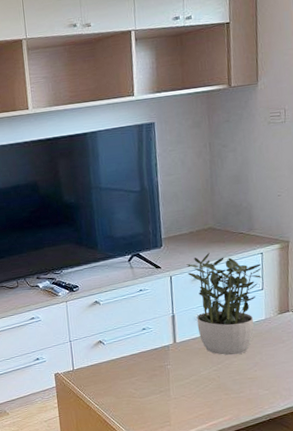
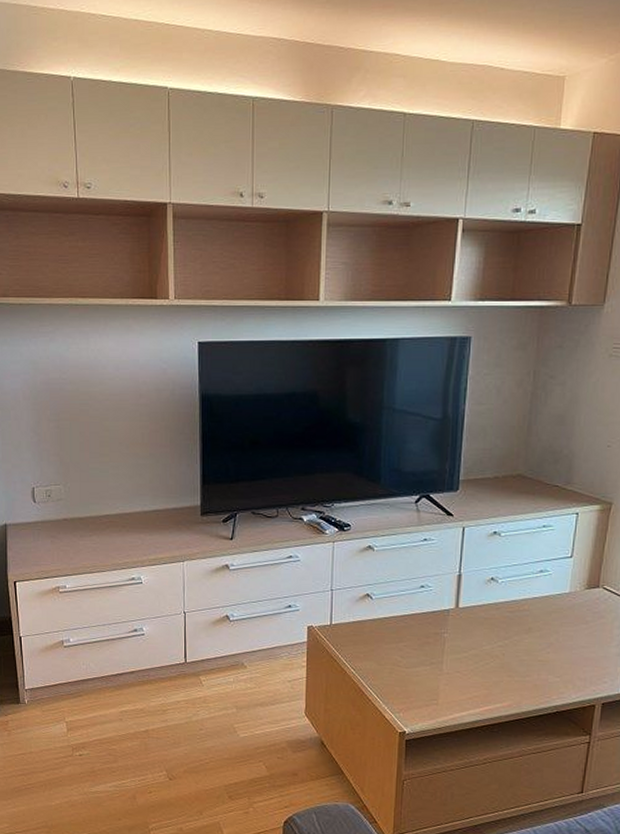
potted plant: present [186,253,262,356] -> none [484,505,574,631]

